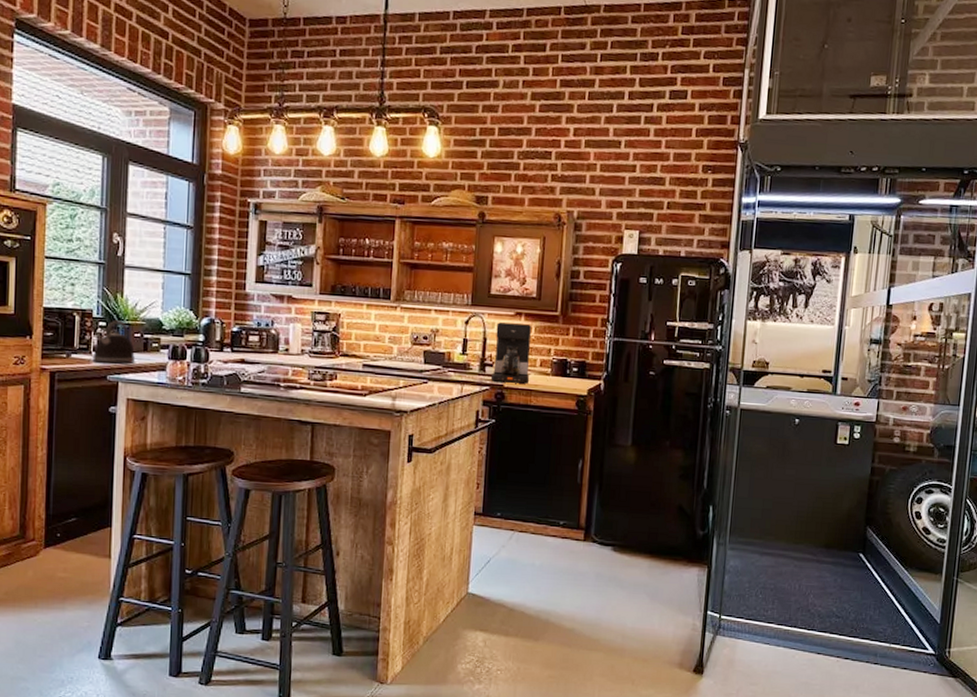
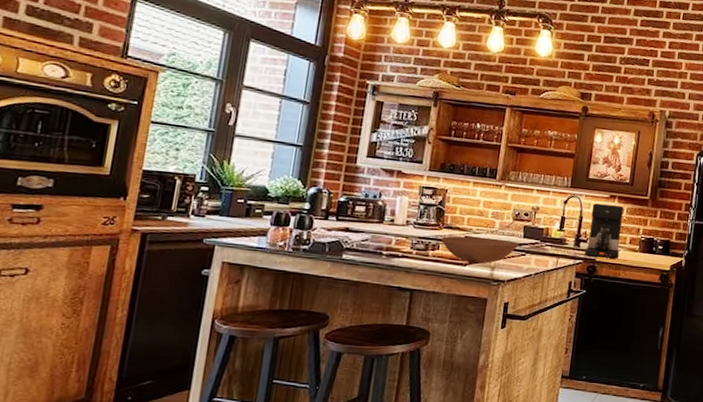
kettle: present [92,320,135,365] -> none [189,185,236,229]
bowl: none [337,364,420,393] -> present [440,236,519,263]

